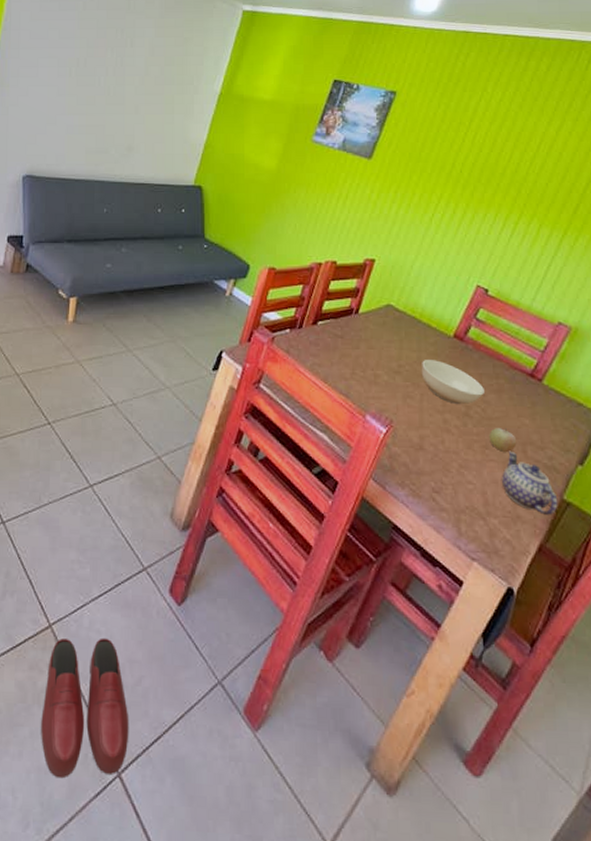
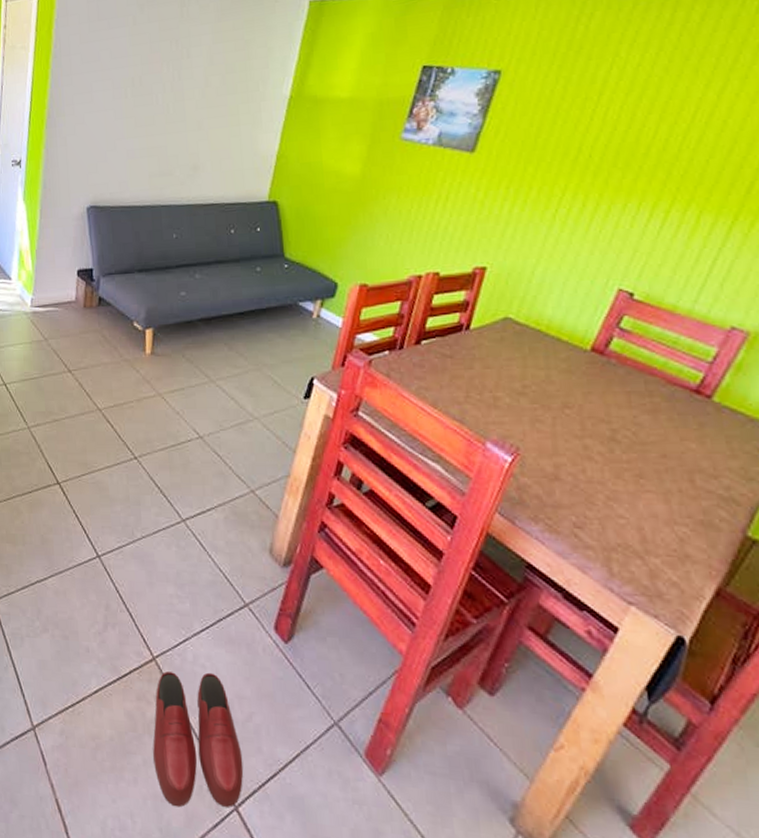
bowl: present [421,360,484,404] -> none [551,378,635,427]
fruit: present [489,428,517,452] -> none [643,454,682,481]
teapot: present [501,450,558,515] -> none [661,480,741,554]

